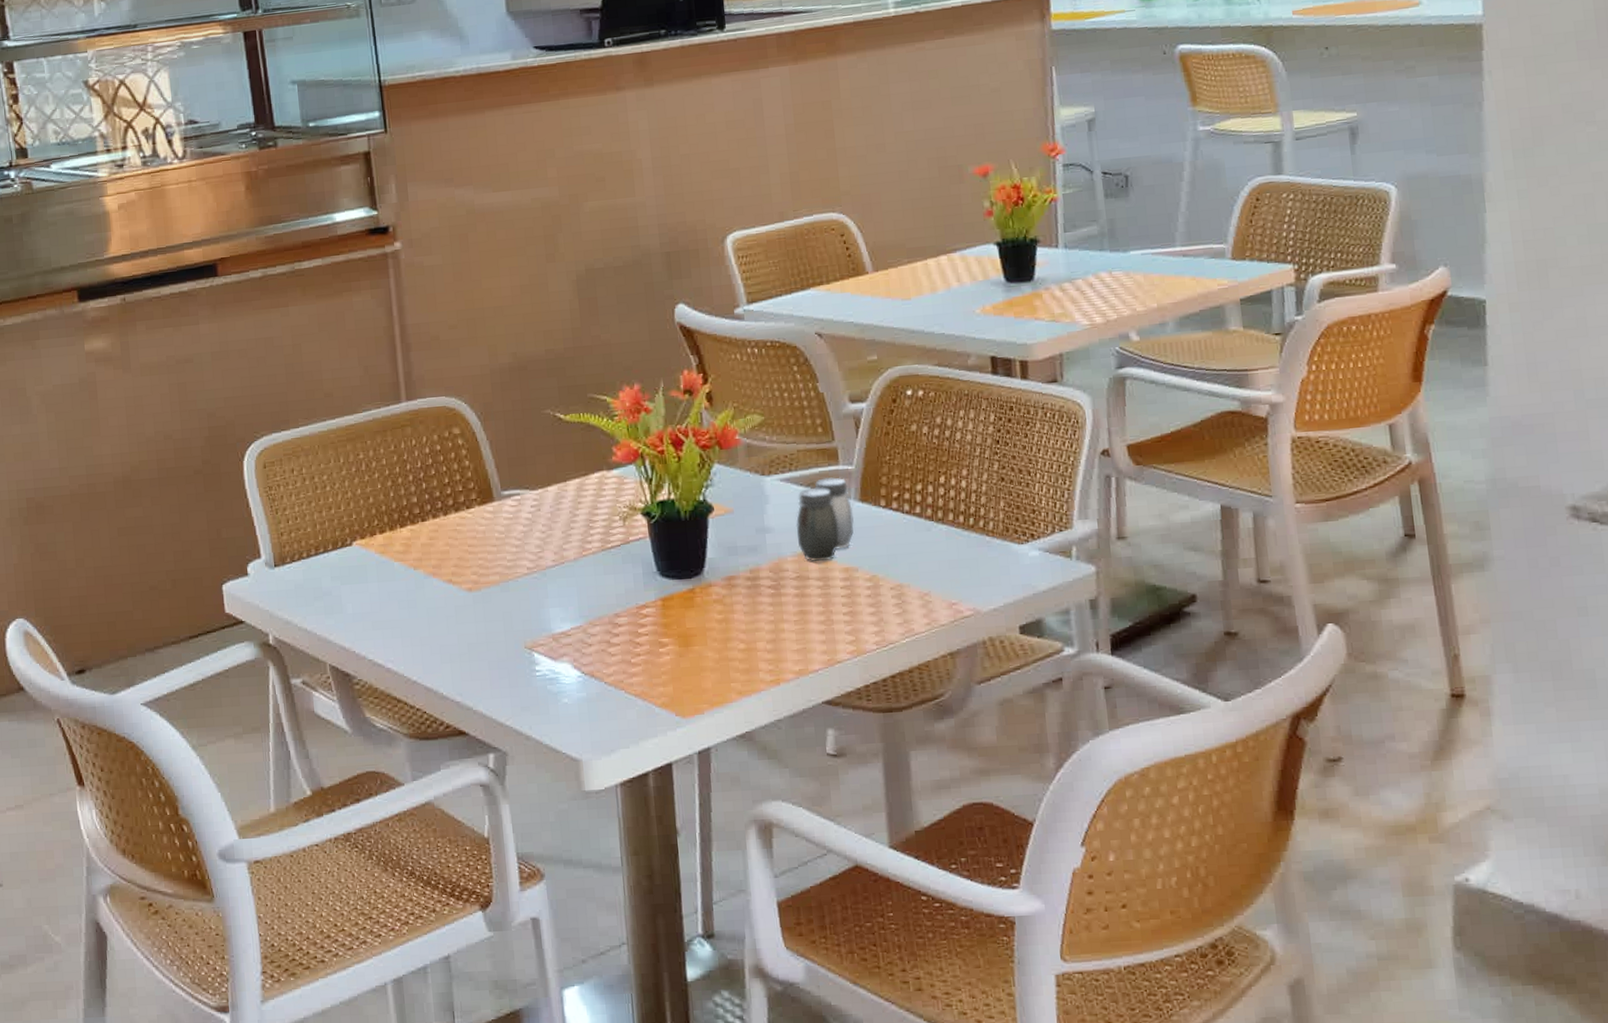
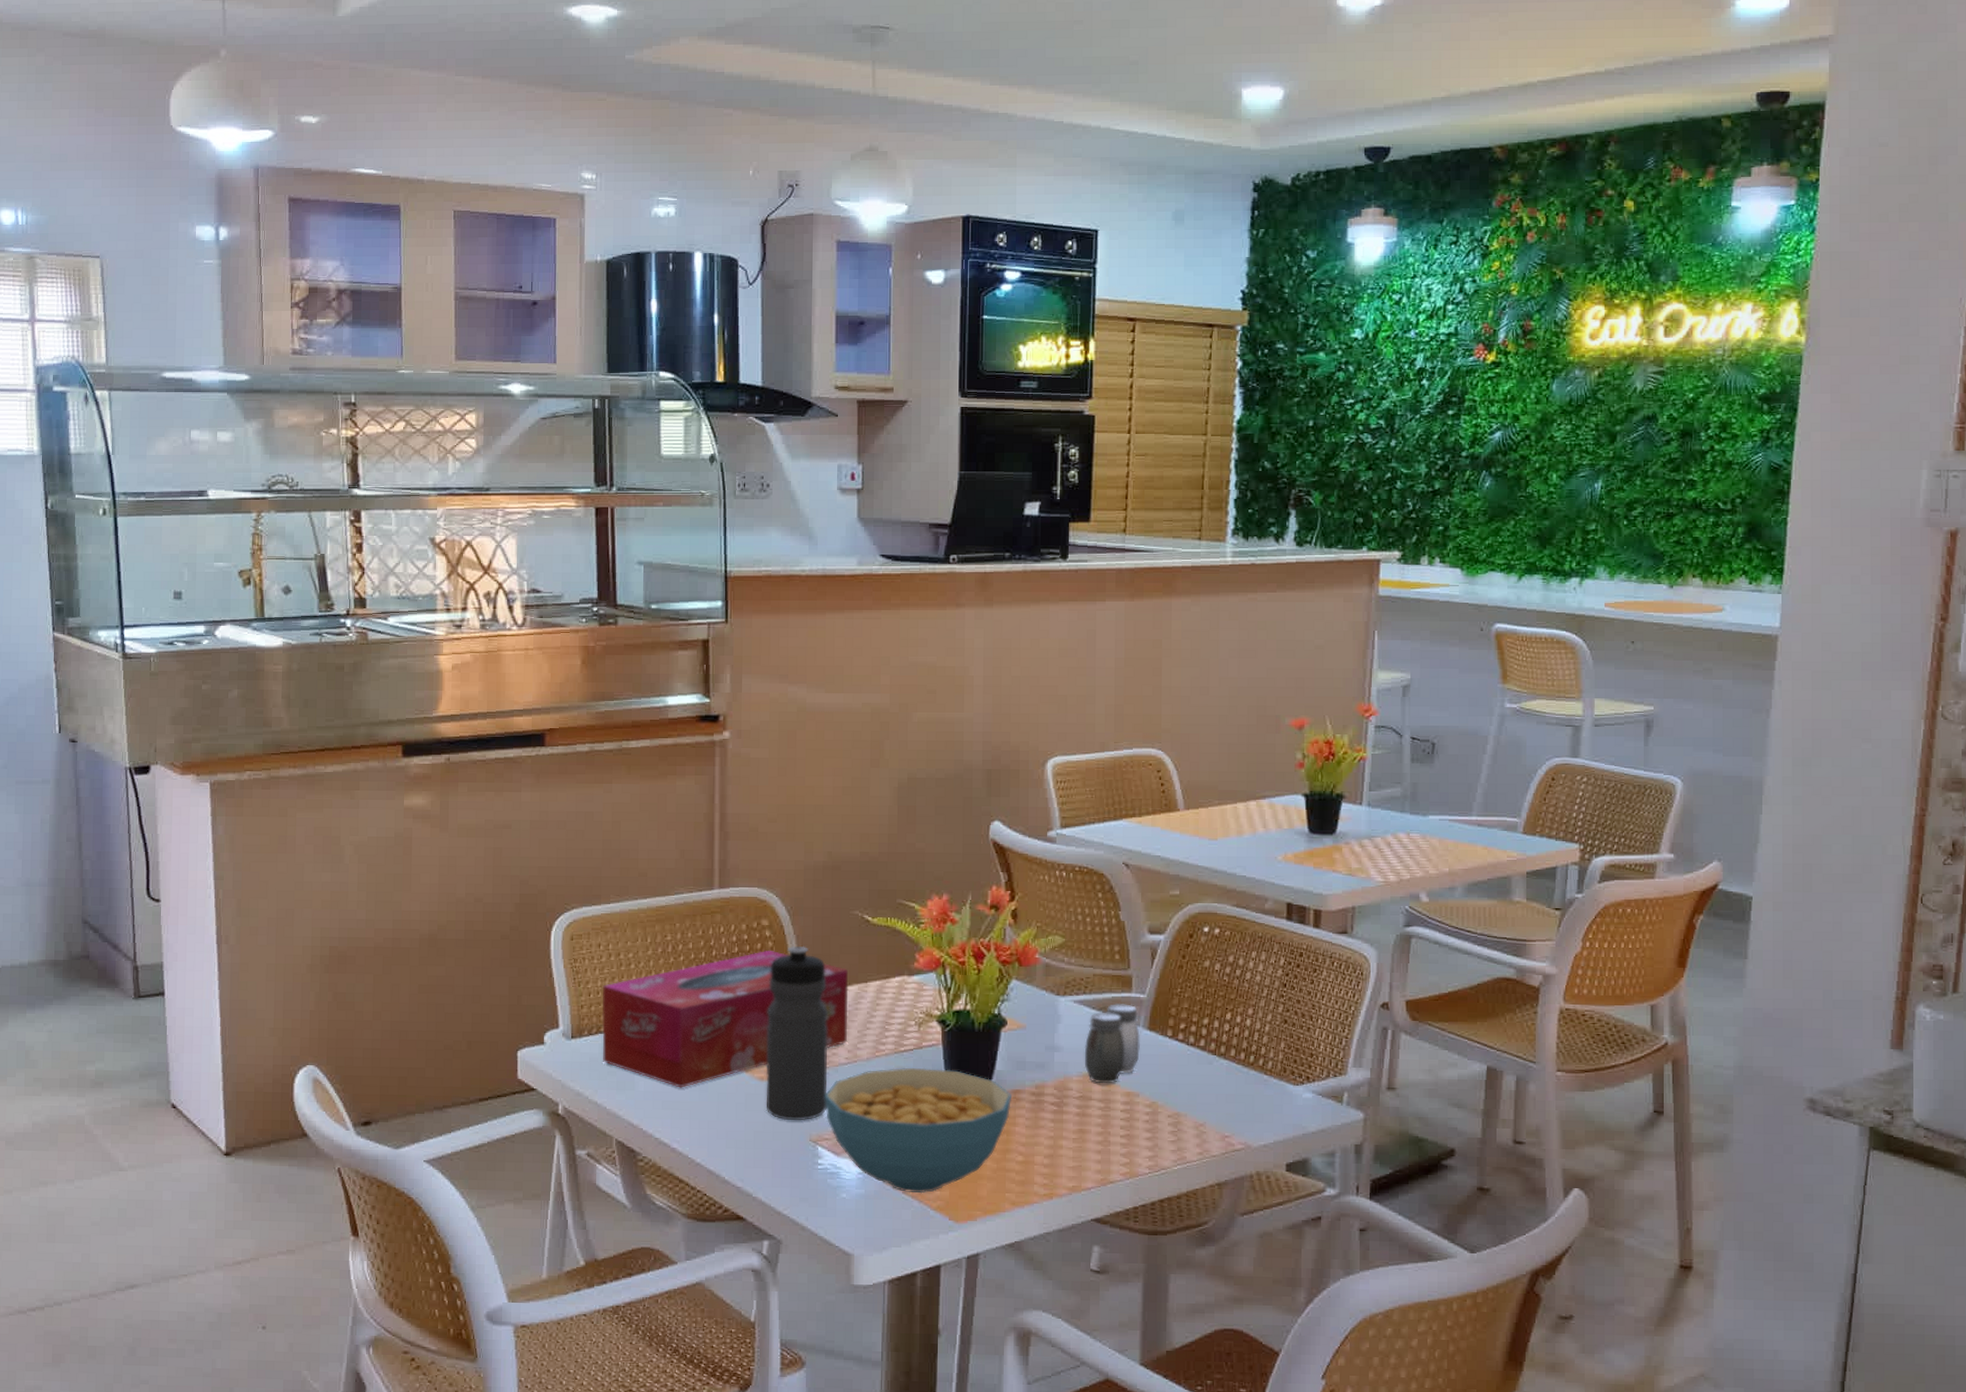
tissue box: none [300,458,552,607] -> present [601,950,848,1088]
water bottle: none [466,451,538,629] -> present [765,946,827,1120]
cereal bowl: none [534,562,727,692] -> present [824,1067,1013,1194]

